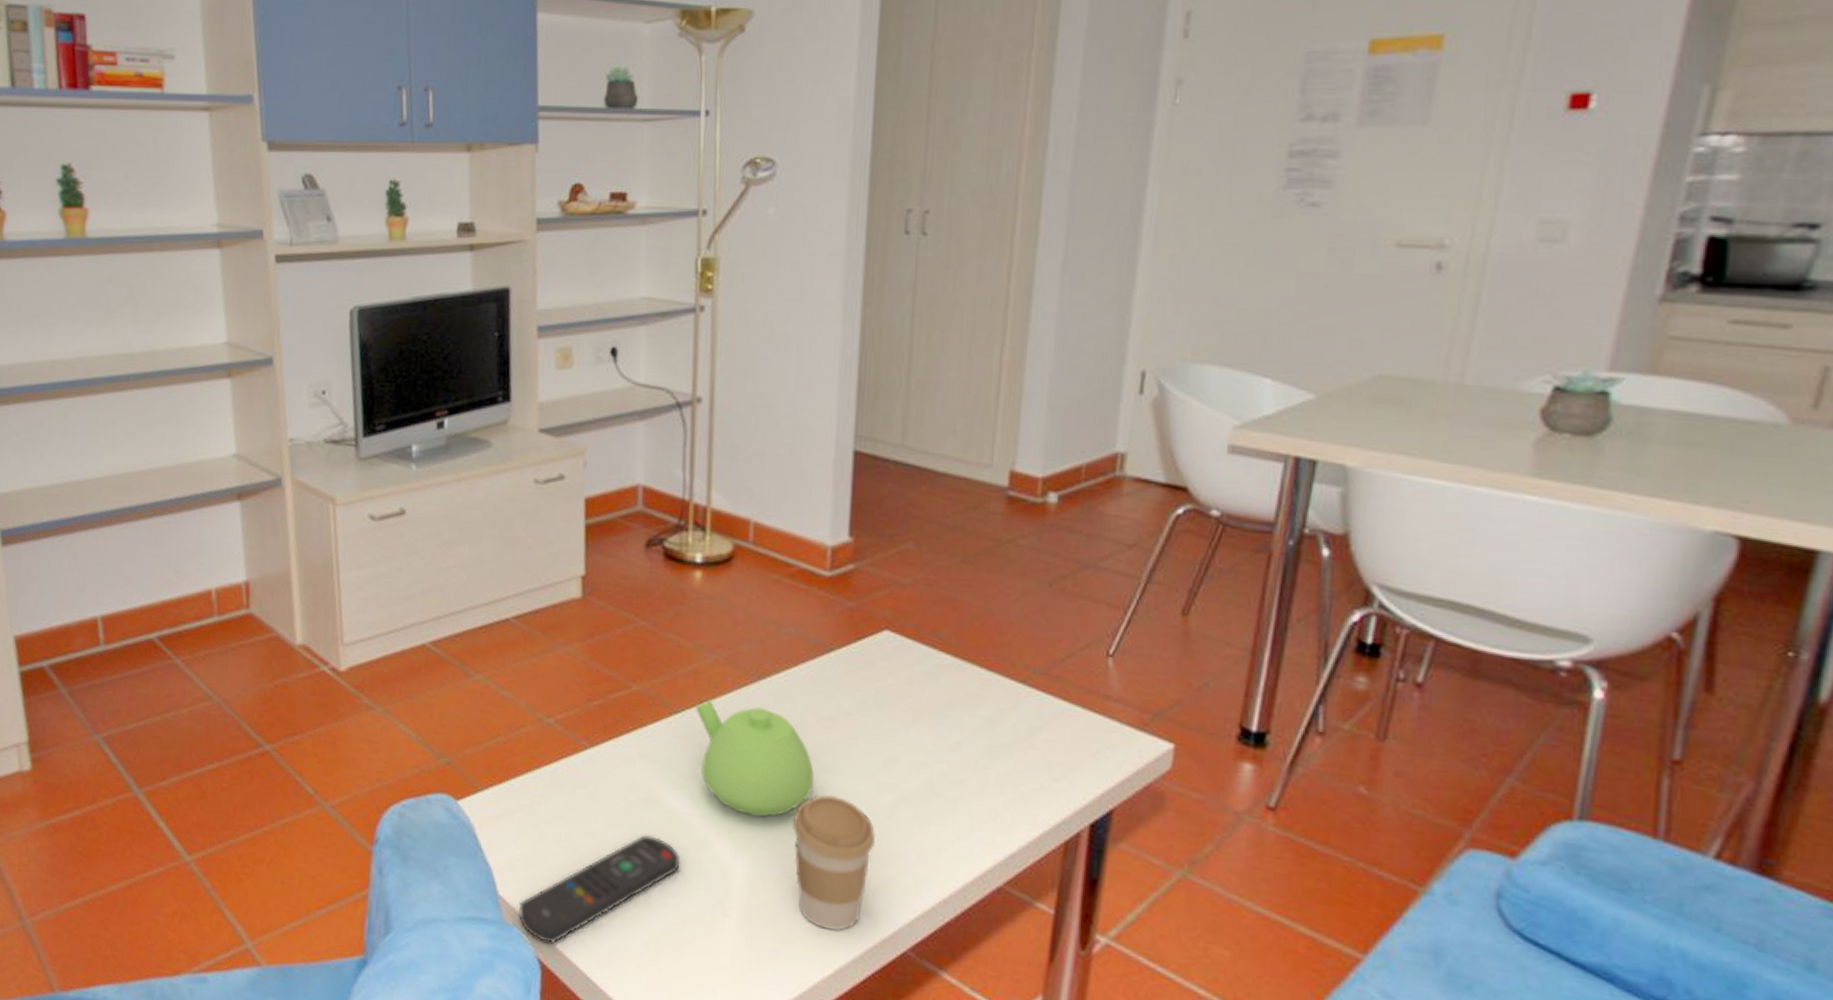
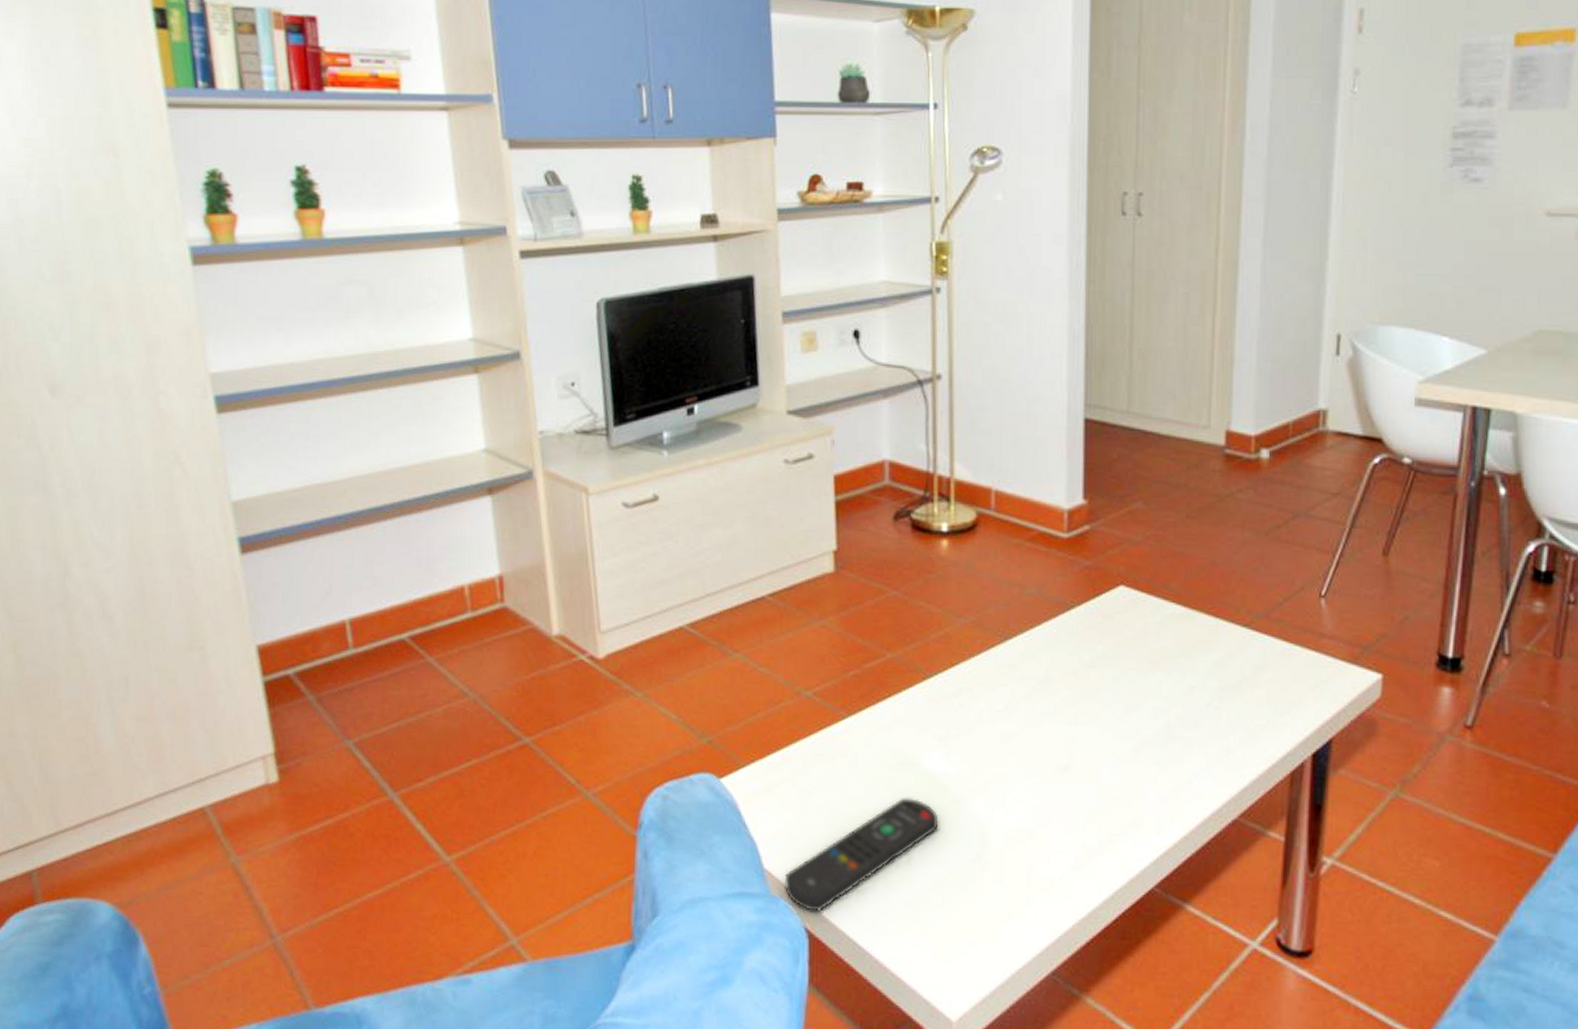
teapot: present [695,700,814,818] -> none [947,663,1062,773]
coffee cup: present [793,794,876,931] -> none [1043,745,1121,875]

